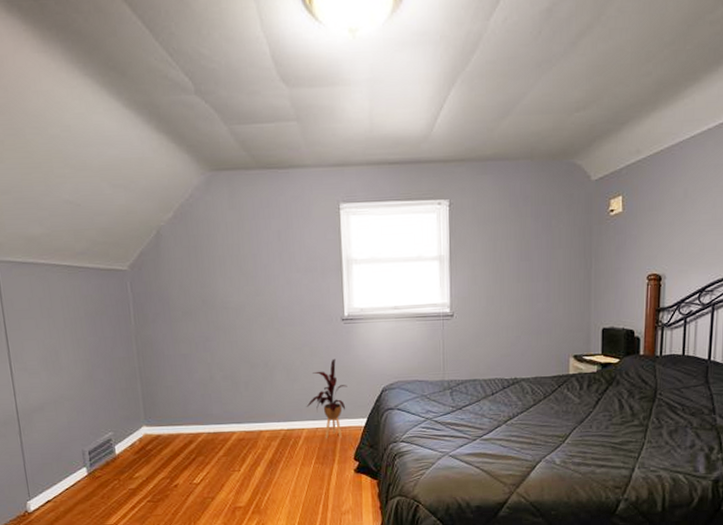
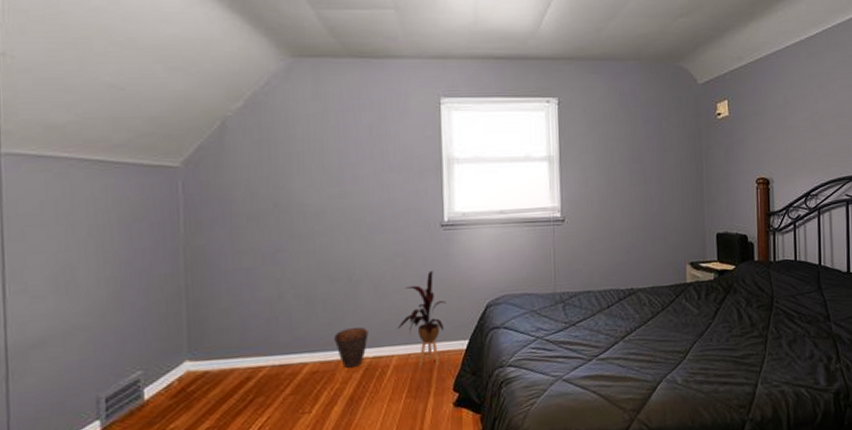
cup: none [255,405,283,438] -> present [333,327,369,369]

